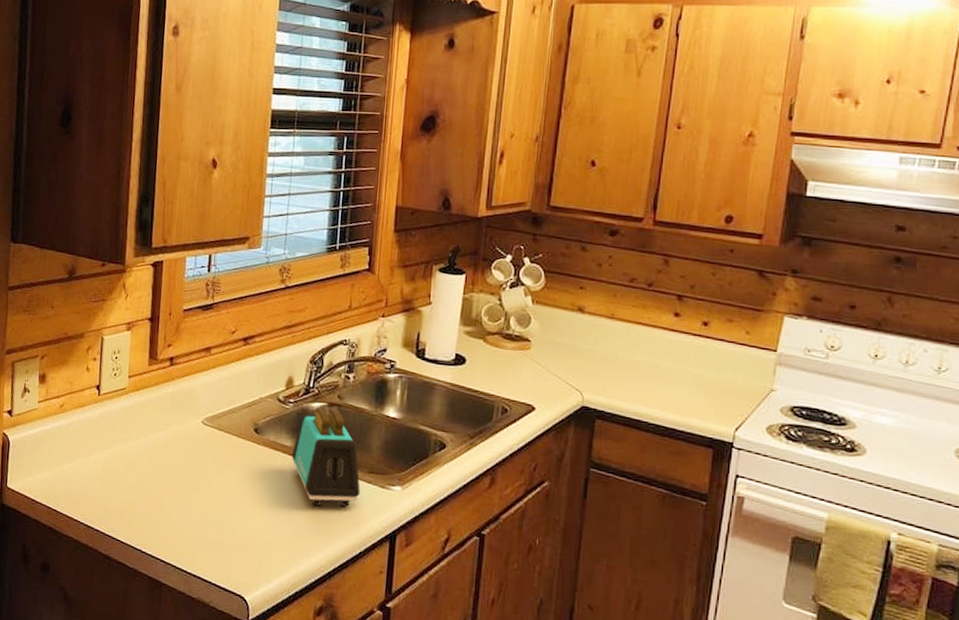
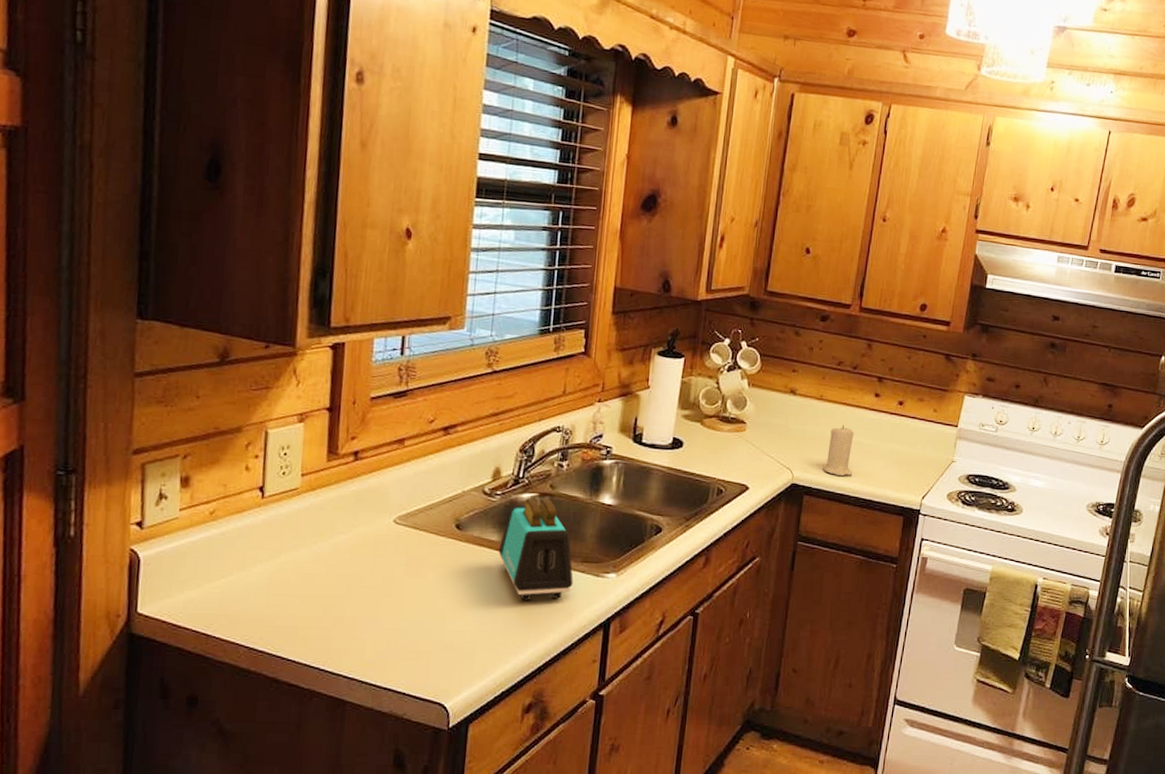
candle: none [616,346,651,402] -> present [823,425,854,477]

